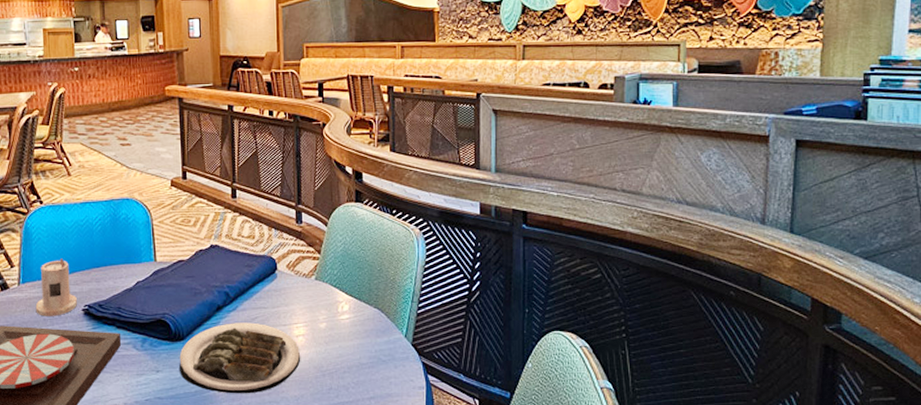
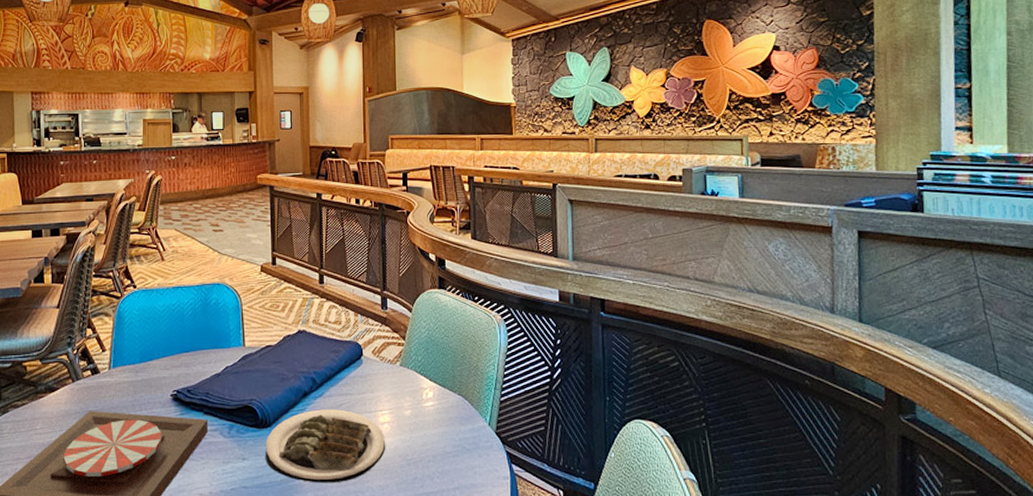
candle: present [35,258,77,316] -> none [125,343,166,402]

